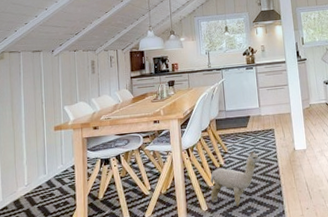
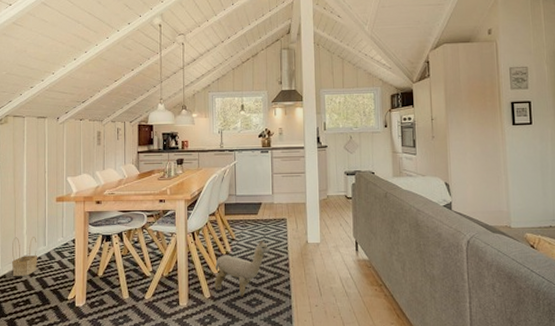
basket: none [12,166,38,208] -> present [11,237,37,277]

